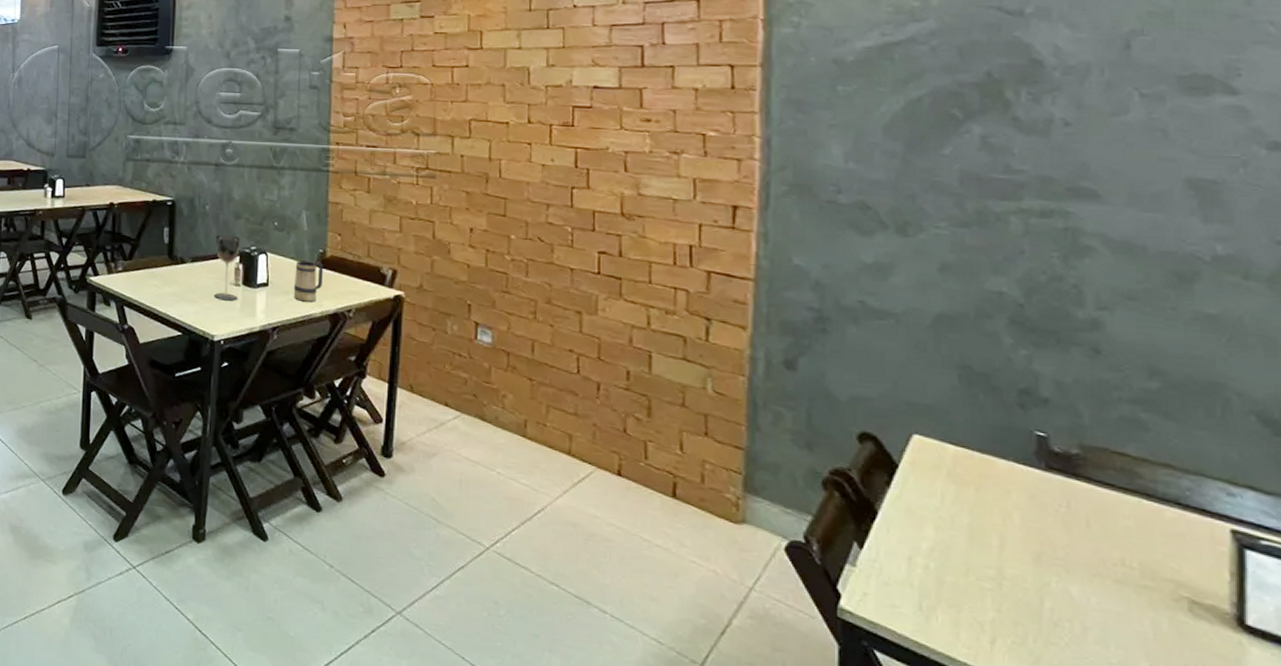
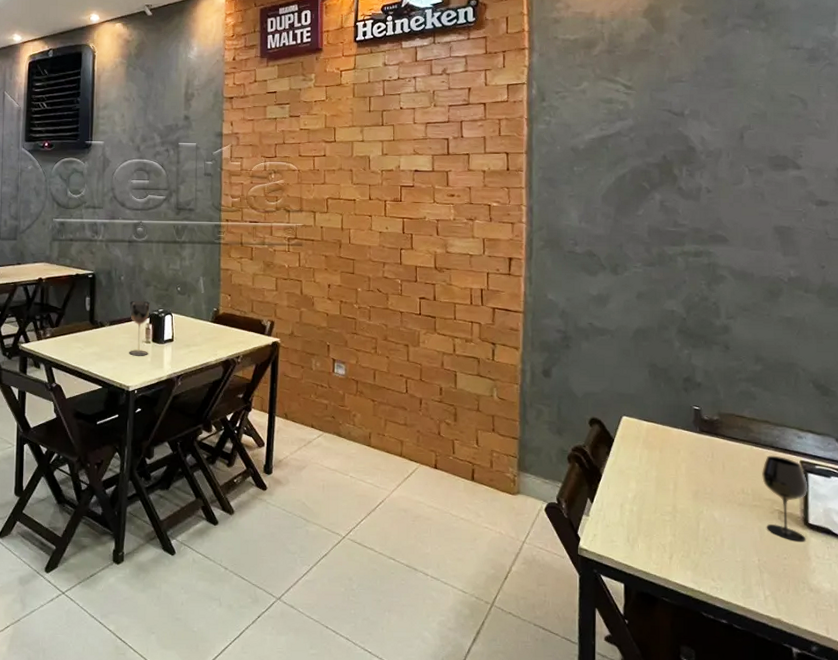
beer mug: present [293,260,324,302] -> none [193,317,218,352]
wine glass: none [1158,515,1244,651] -> present [762,455,807,542]

